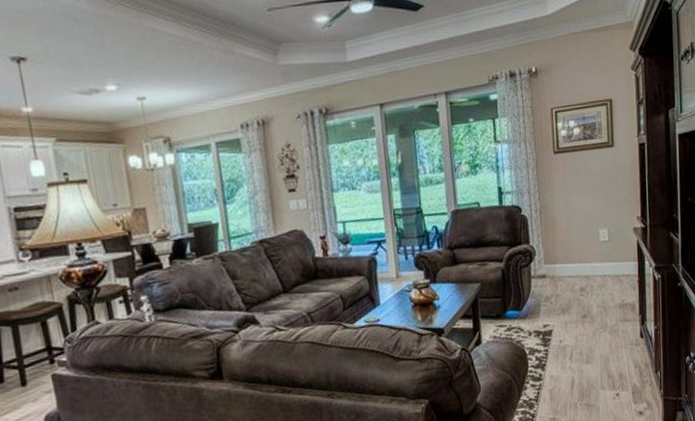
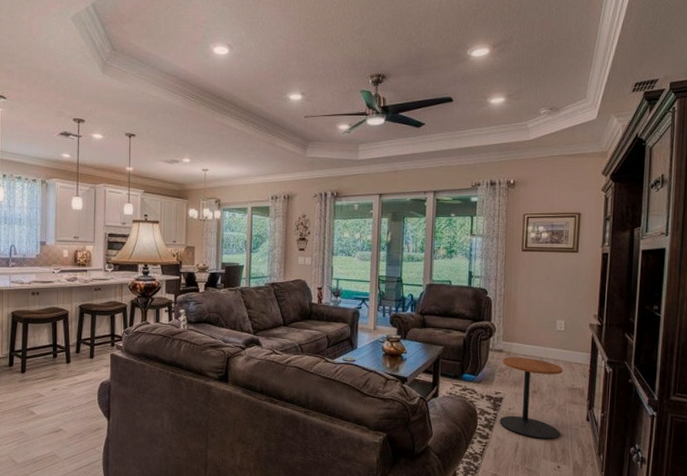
side table: none [546,278,616,369] -> present [499,357,563,440]

